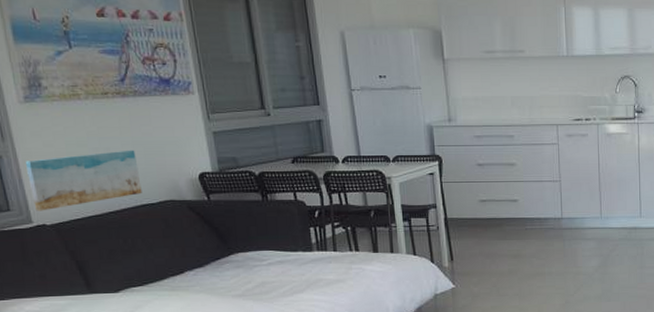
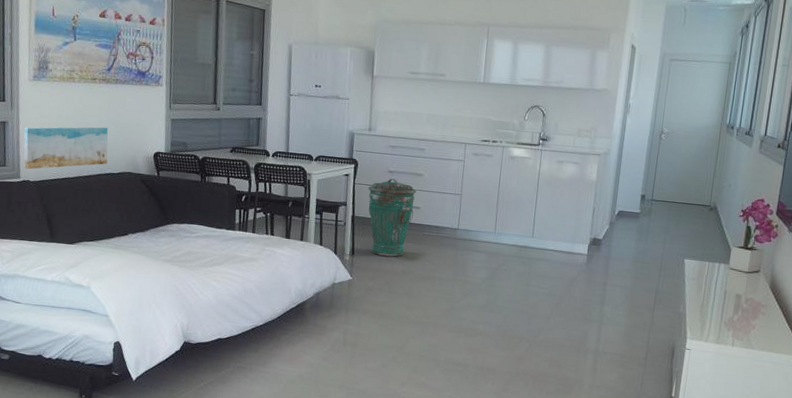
trash can: none [457,172,512,258] -> present [368,178,417,257]

